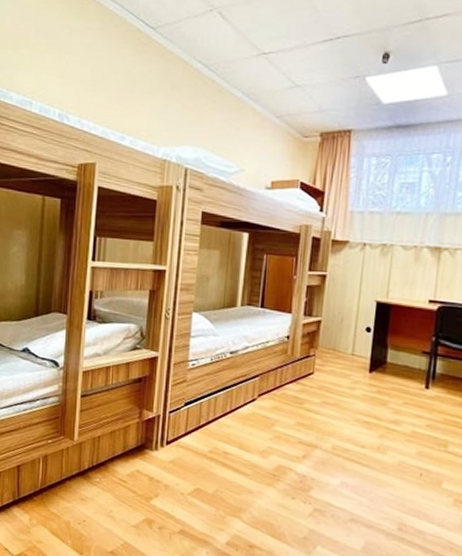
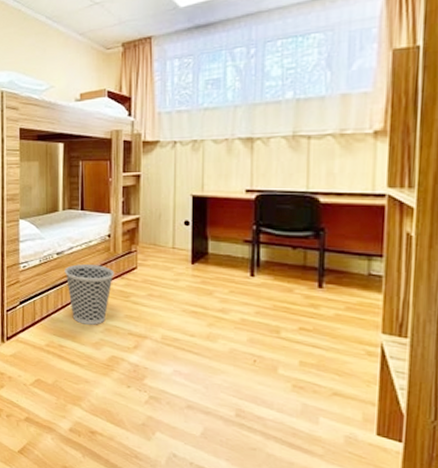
wastebasket: none [237,365,290,432] -> present [65,264,115,325]

